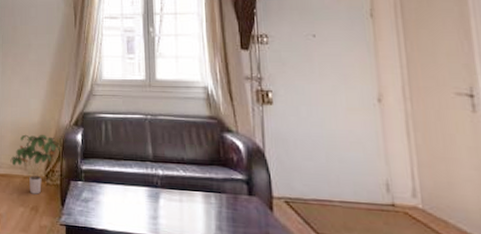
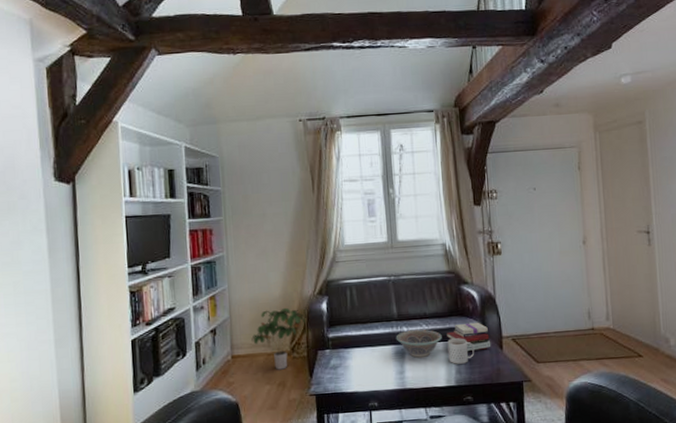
decorative bowl: none [150,173,201,205] -> present [395,329,442,358]
books: none [206,175,259,208] -> present [447,322,491,351]
mug: none [207,190,239,220] -> present [447,338,475,364]

